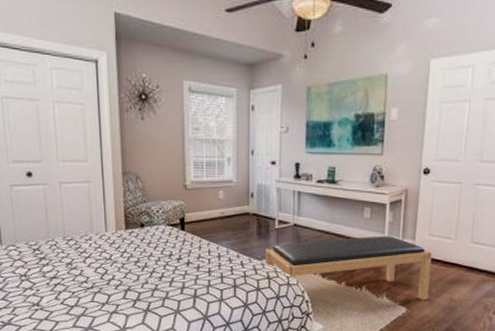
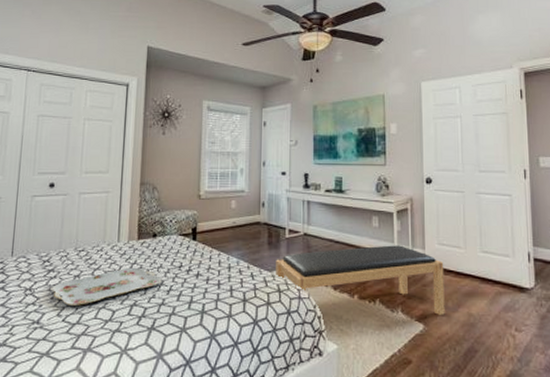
serving tray: none [46,256,153,290] -> present [52,268,162,305]

